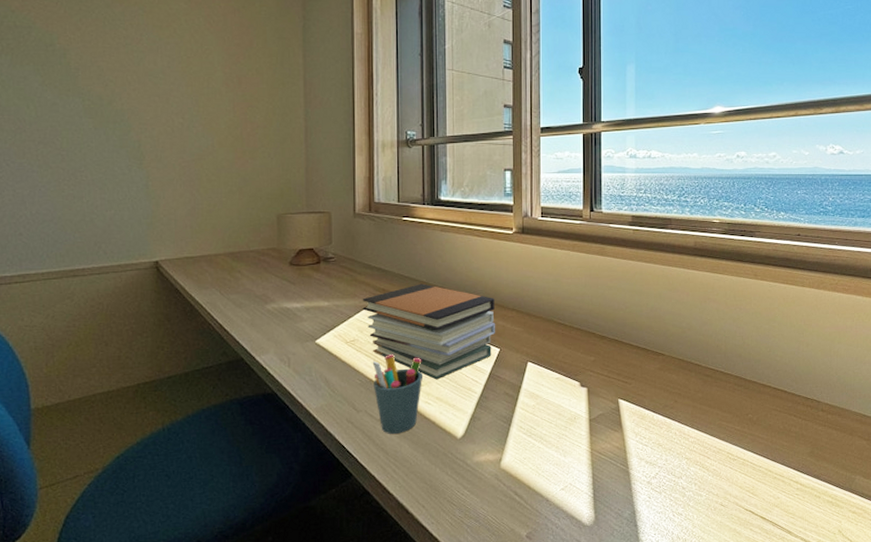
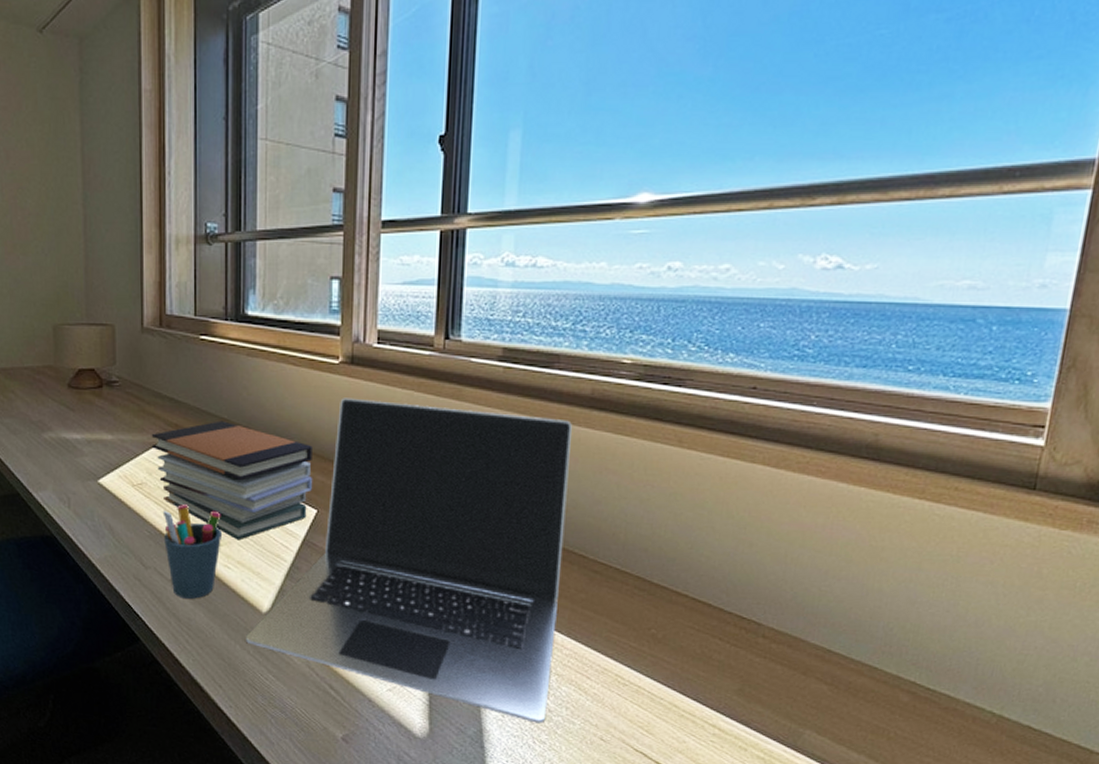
laptop: none [445,259,684,500] -> present [246,398,572,724]

